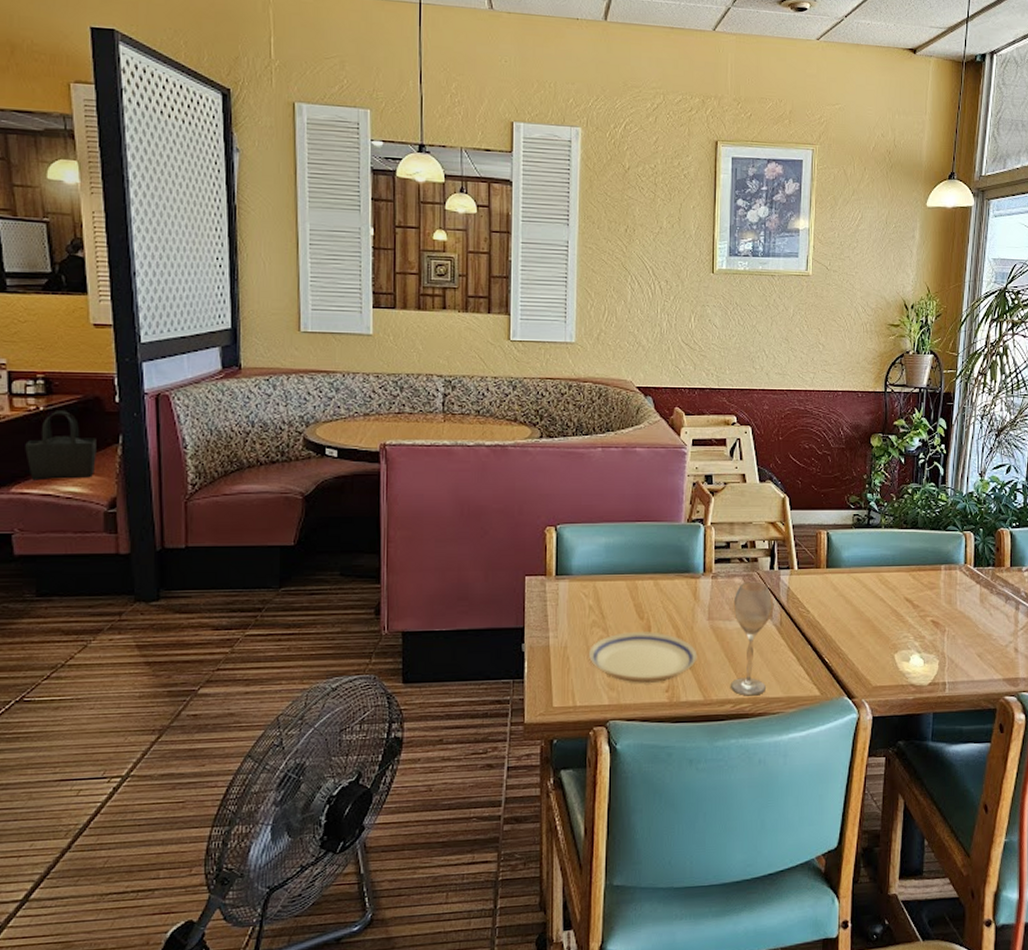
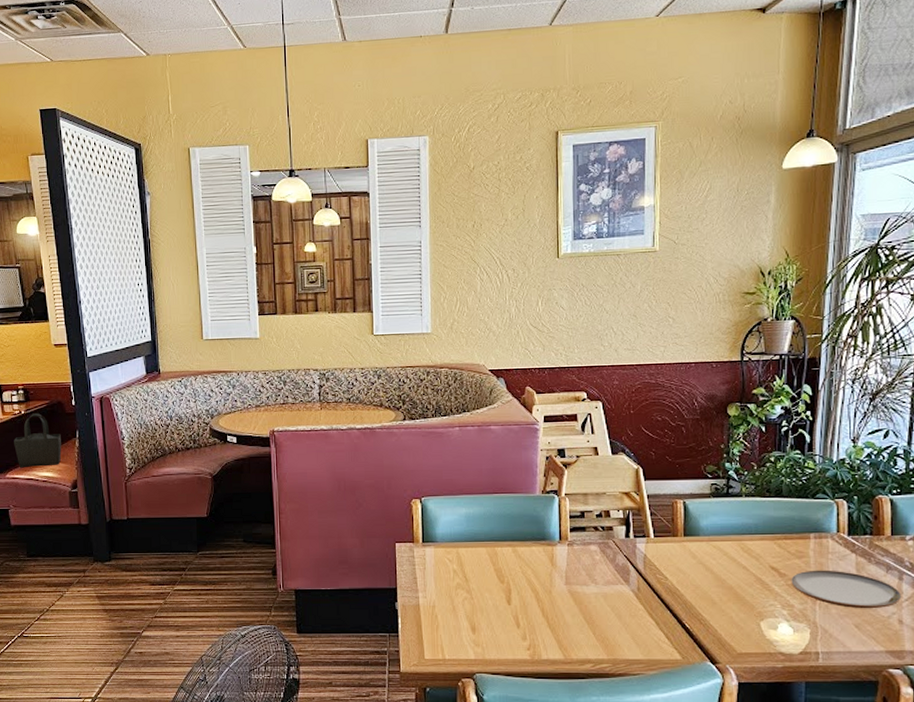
plate: present [589,630,698,684] -> none [455,593,557,642]
wineglass: present [731,581,773,696] -> none [590,549,630,657]
plate: none [923,600,1018,639] -> present [791,570,902,609]

